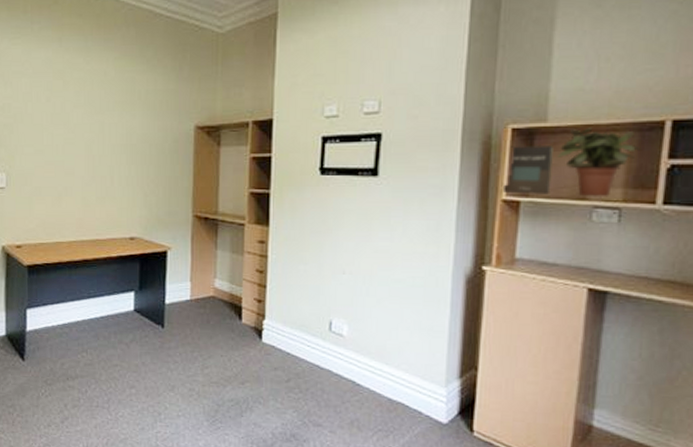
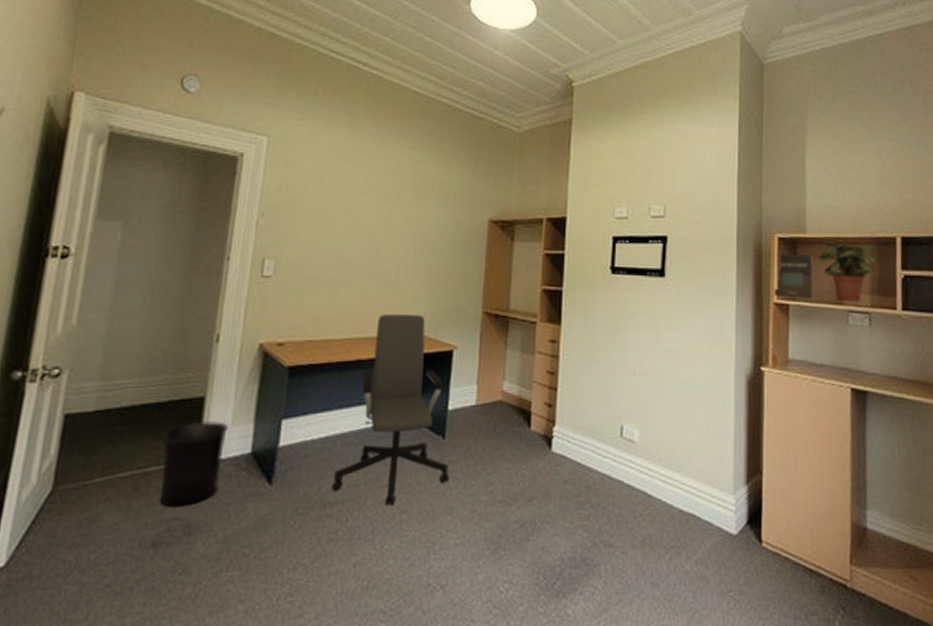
office chair: none [72,219,170,382] -> present [332,314,450,506]

